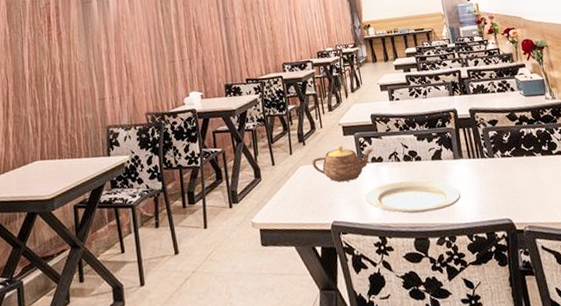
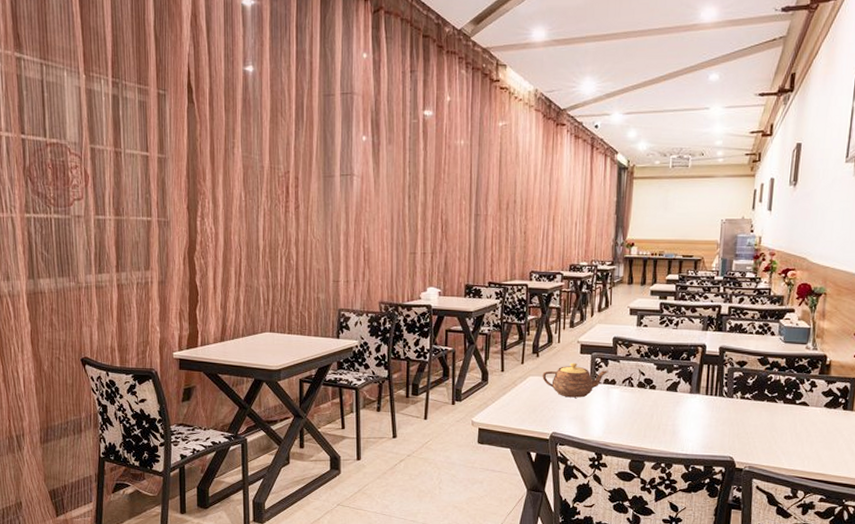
plate: present [365,180,461,214] -> none [589,406,688,438]

